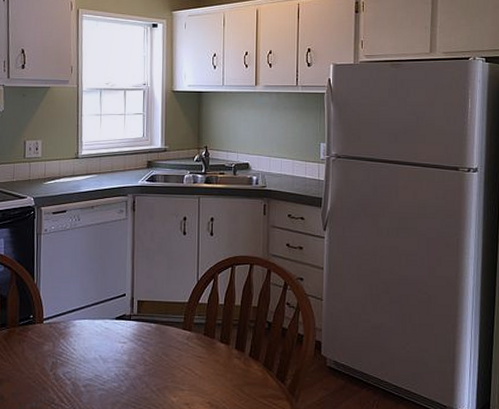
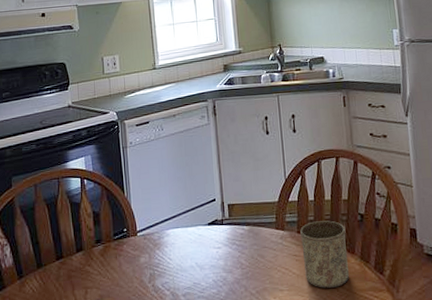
cup: none [207,325,252,392] -> present [300,220,350,288]

